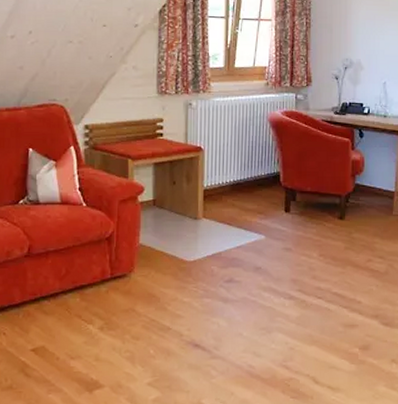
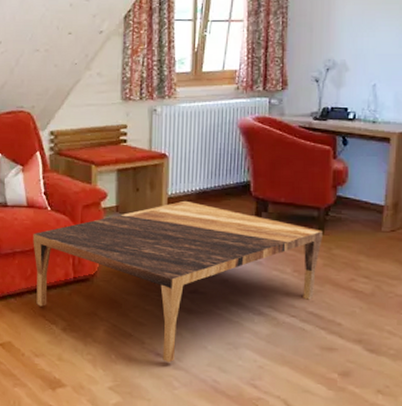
coffee table: none [67,192,344,353] -> present [33,200,323,363]

